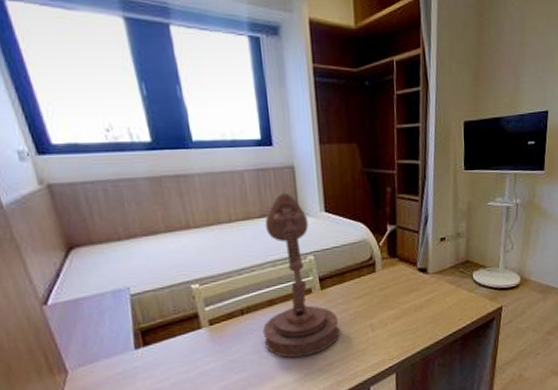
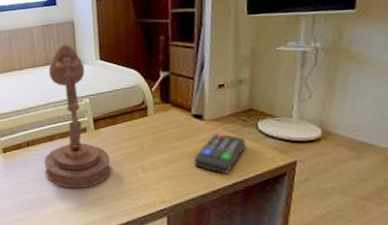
remote control: none [419,285,464,325] -> present [193,133,247,174]

